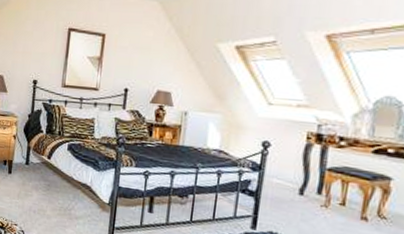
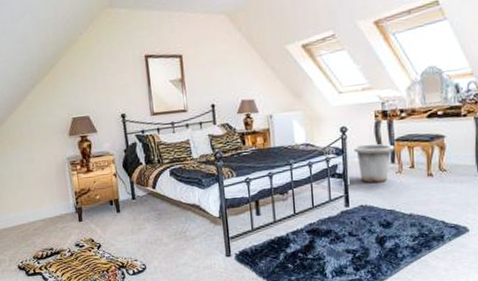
trash can: none [273,165,325,214] -> present [353,144,395,184]

